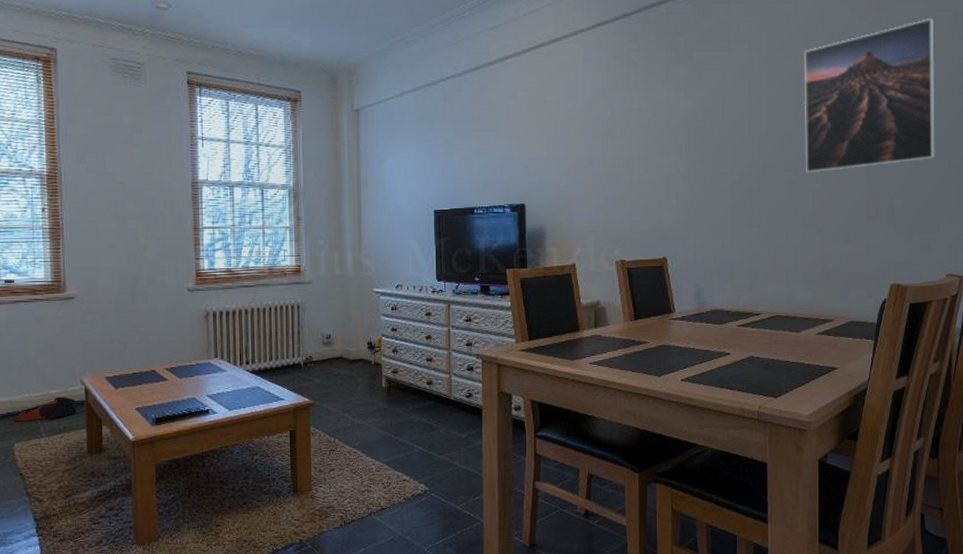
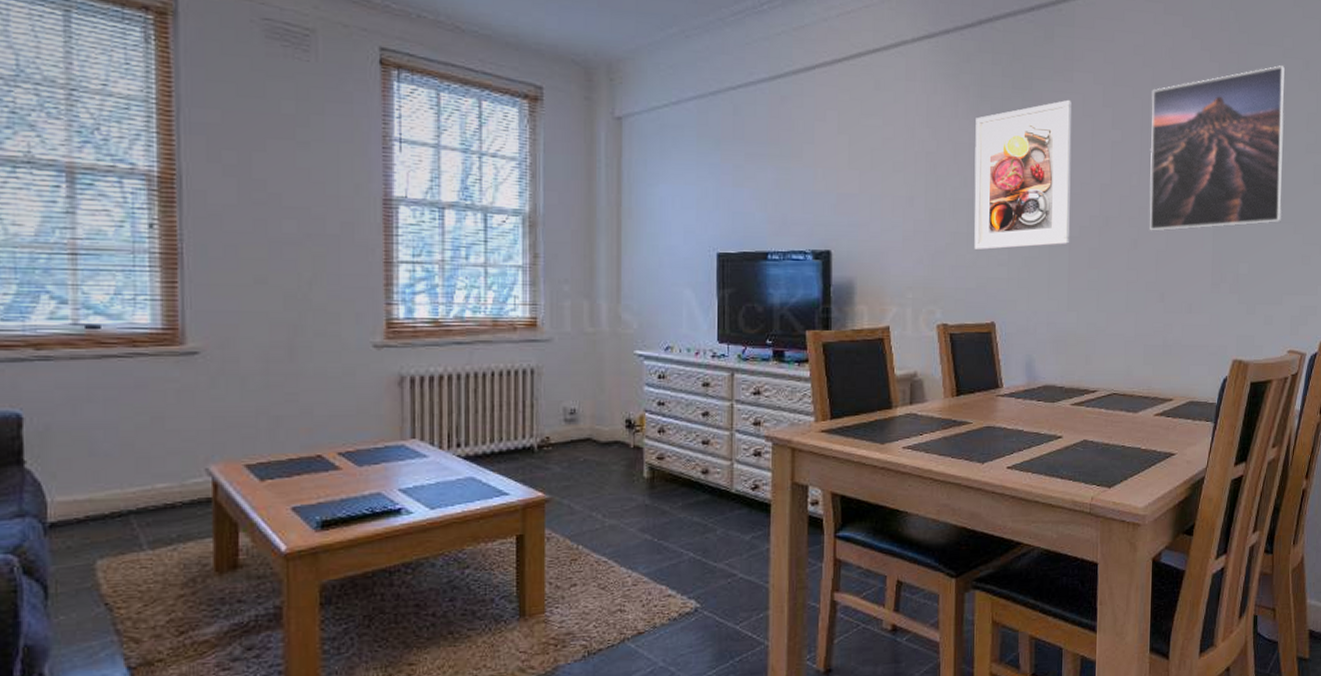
bag: present [16,396,77,422] -> none [99,492,199,529]
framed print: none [644,65,732,198] -> present [974,99,1072,251]

